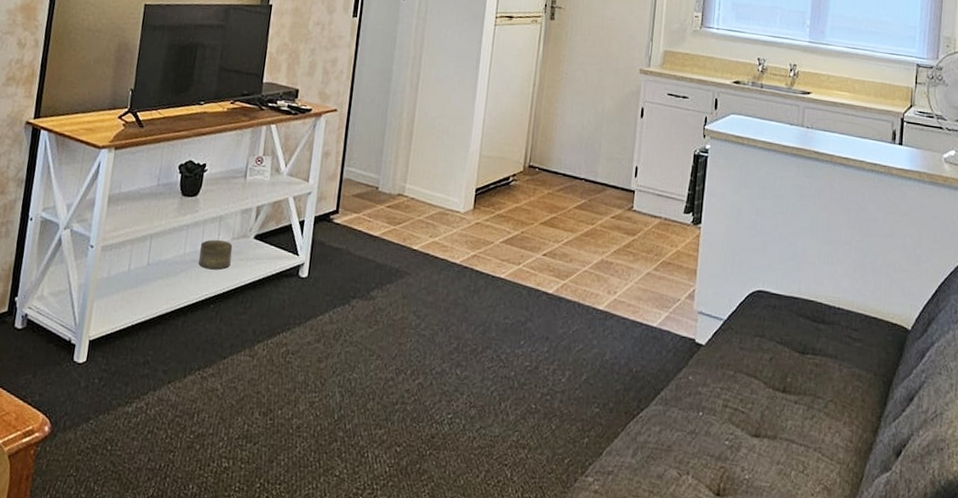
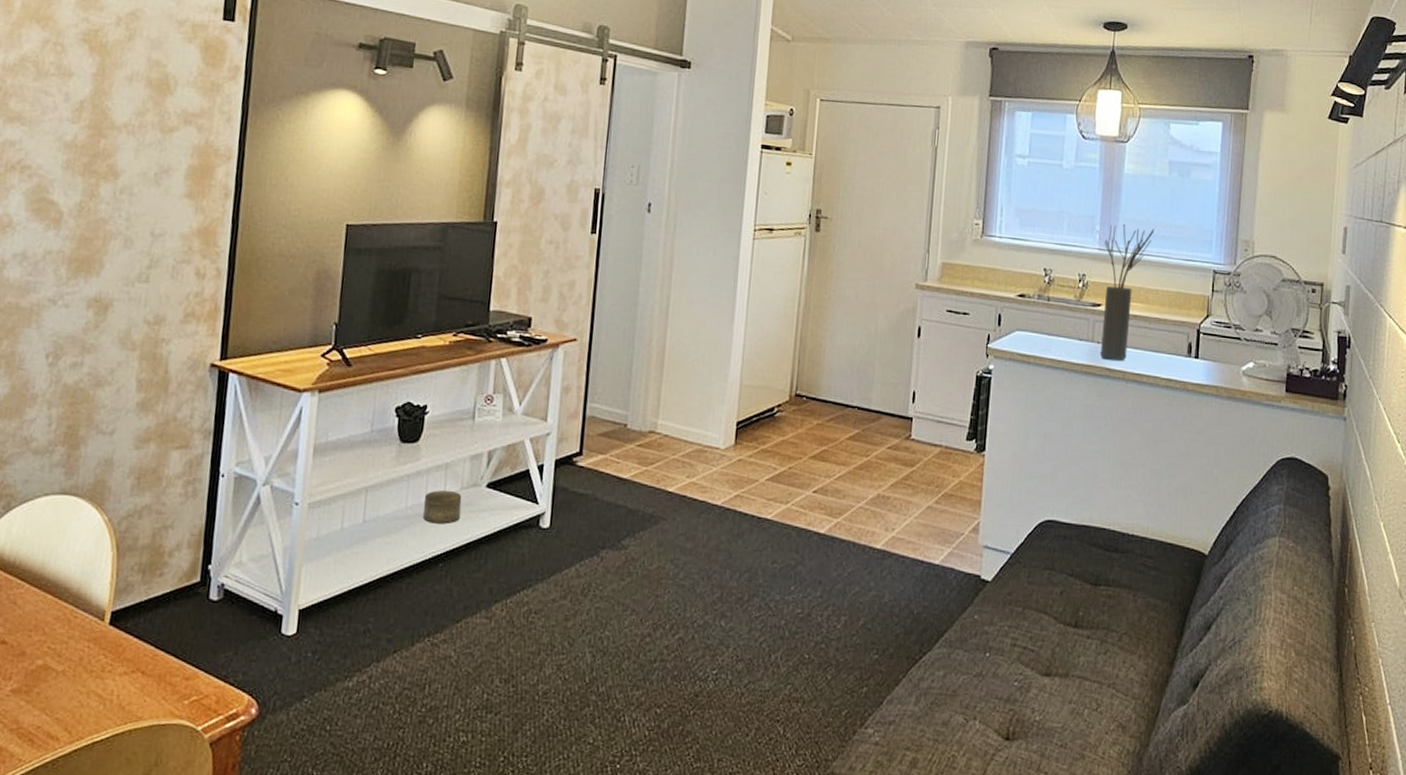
vase: none [810,19,861,146] -> present [1100,224,1155,362]

